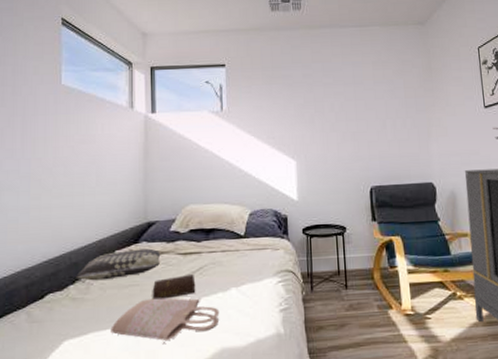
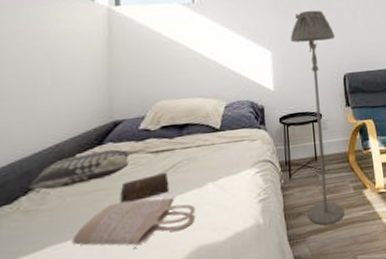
floor lamp: none [315,119,367,342] -> present [290,10,345,226]

